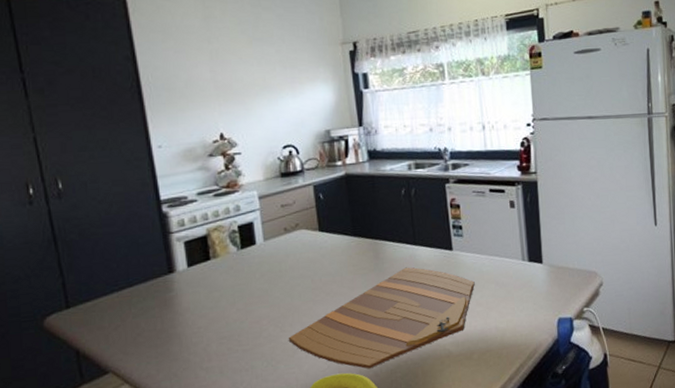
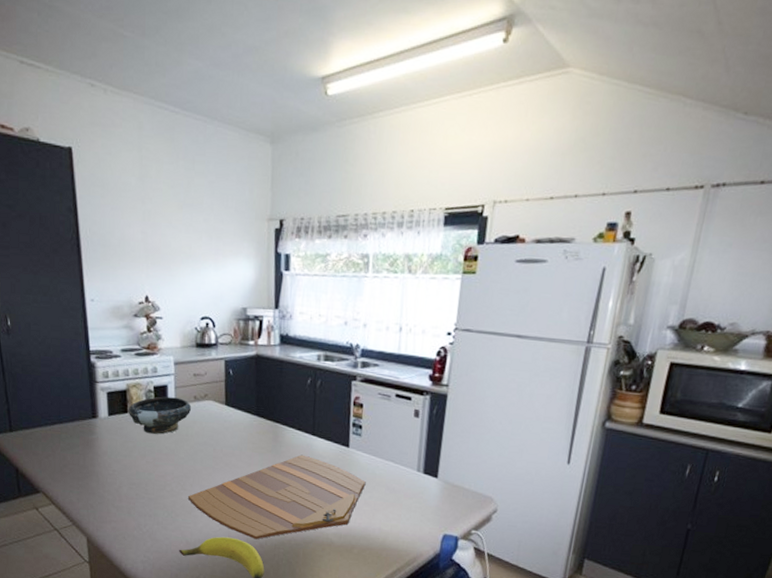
bowl: none [210,233,283,278] -> present [128,396,192,434]

